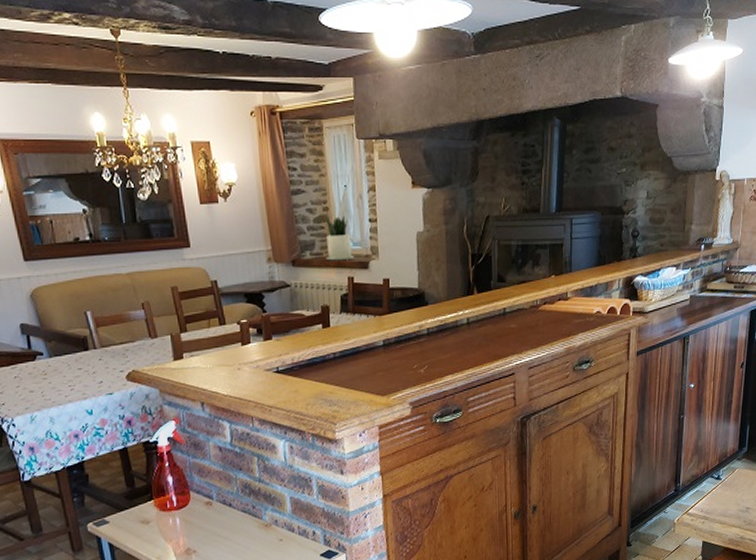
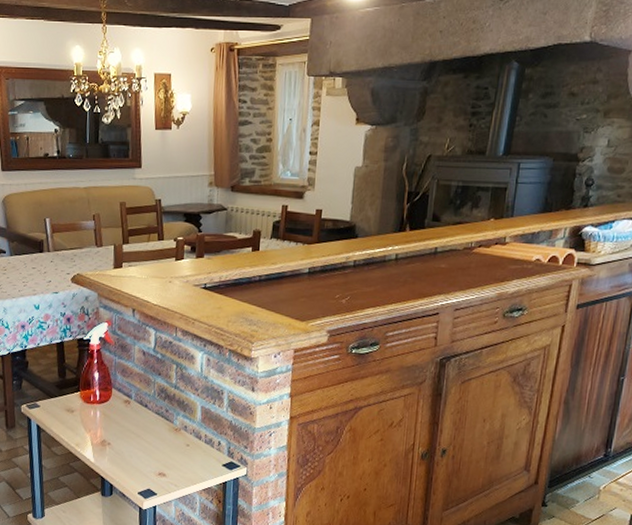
planter: present [325,216,355,261] -> none [264,147,291,190]

